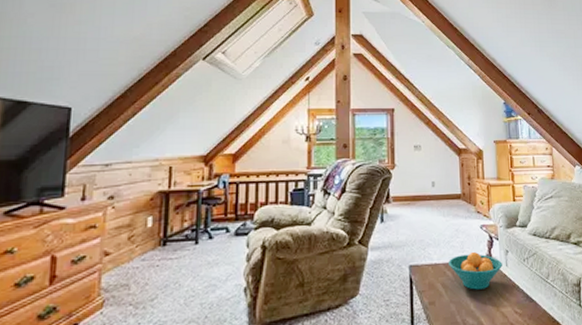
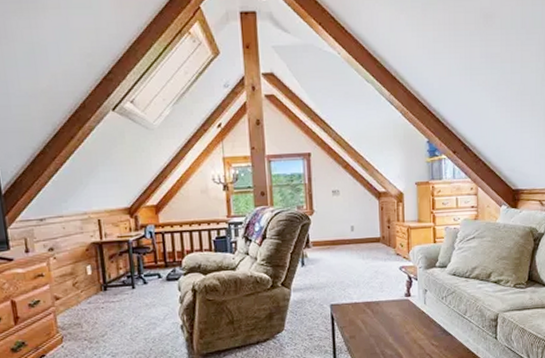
fruit bowl: present [449,251,502,290] -> none [368,291,421,326]

